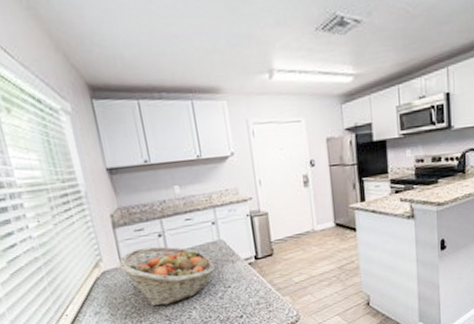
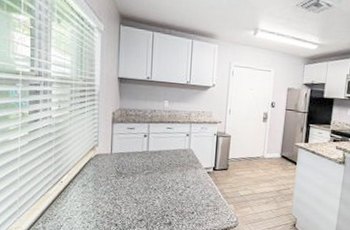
fruit basket: present [118,246,215,307] -> none [109,142,181,191]

